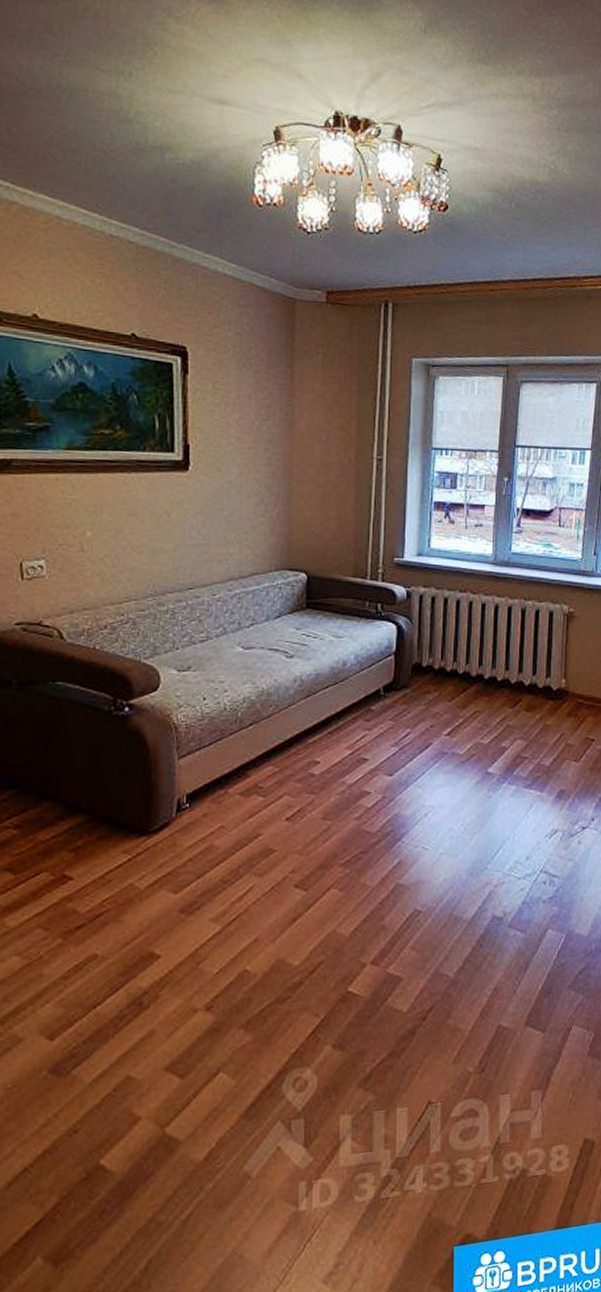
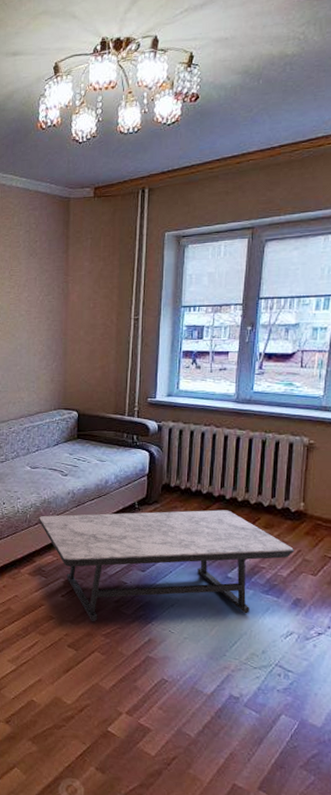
coffee table: none [254,692,556,849] -> present [39,509,294,622]

